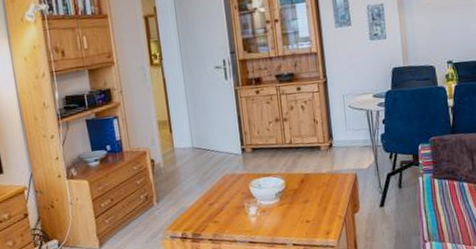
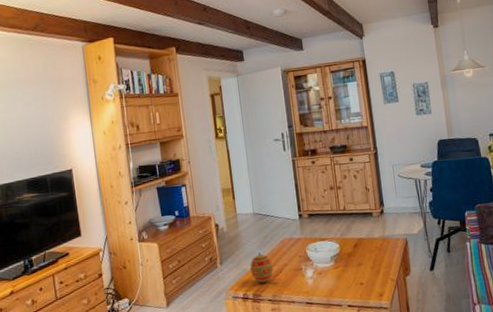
decorative egg: none [189,190,214,222] -> present [250,253,274,283]

